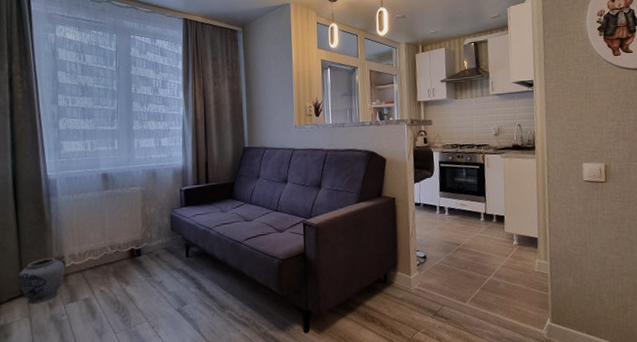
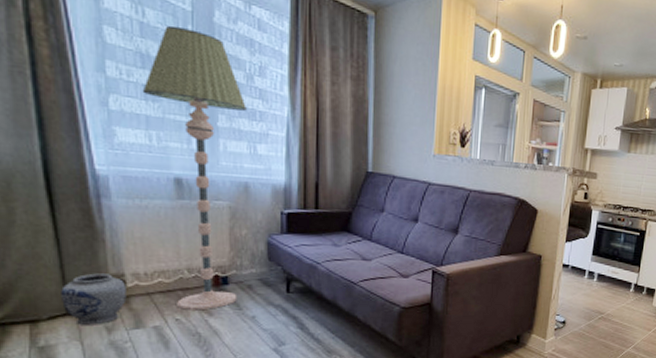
floor lamp: none [81,63,153,282] -> present [142,25,246,311]

